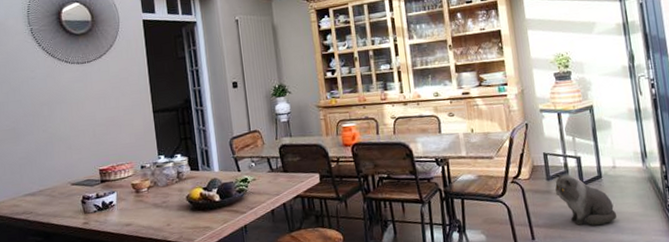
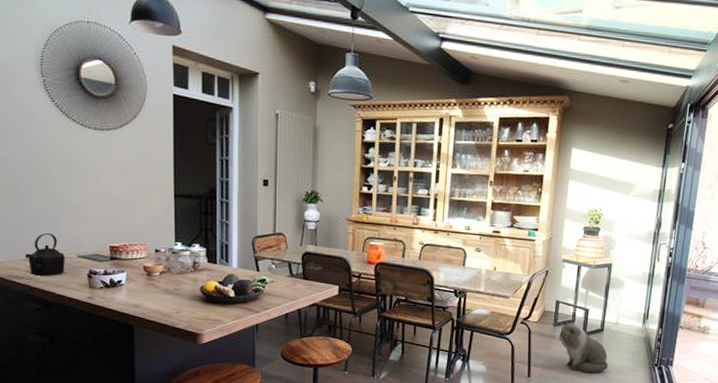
kettle: none [23,166,61,210] -> present [24,233,65,276]

